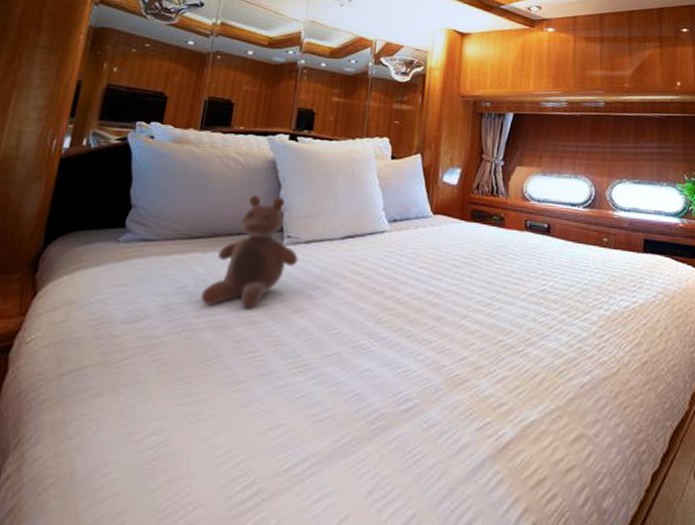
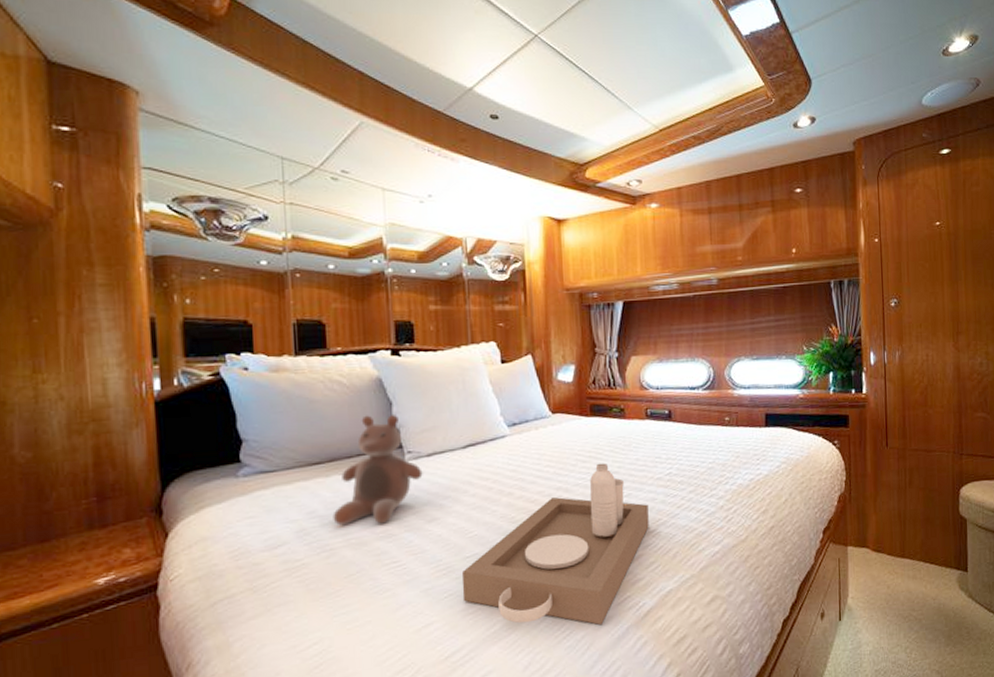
serving tray: none [314,271,519,453] -> present [461,463,649,626]

